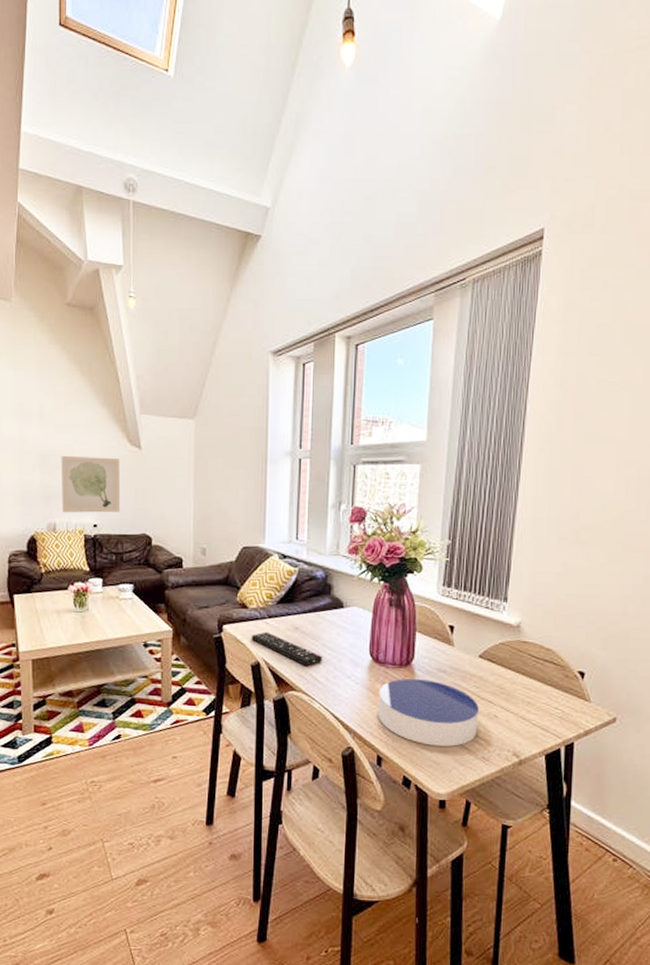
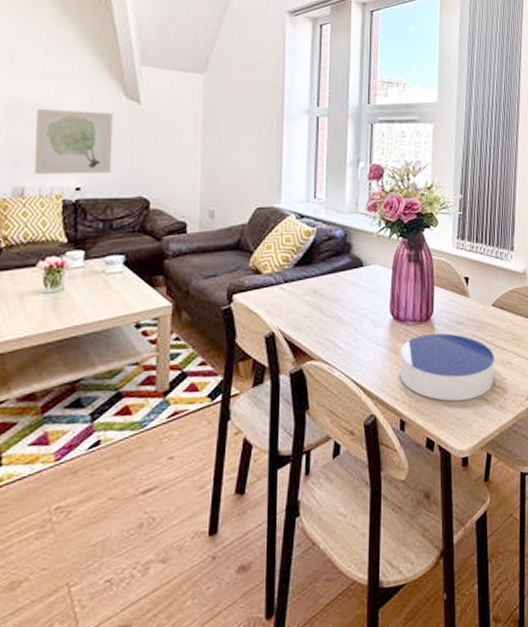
remote control: present [251,632,322,666] -> none [265,298,342,332]

